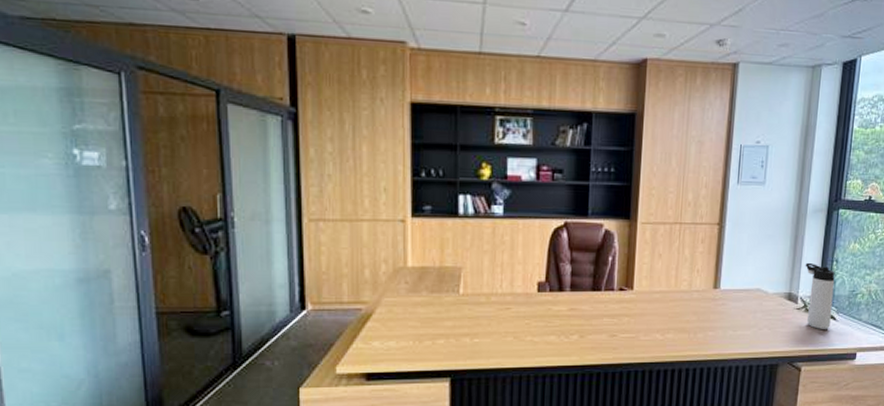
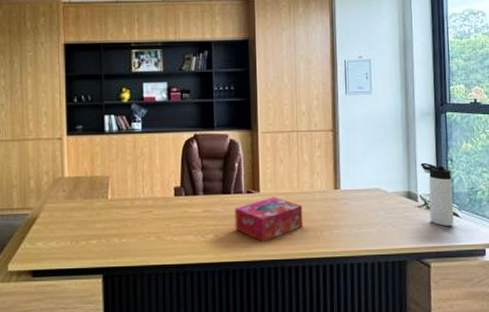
tissue box: none [603,295,678,344] -> present [235,197,303,242]

